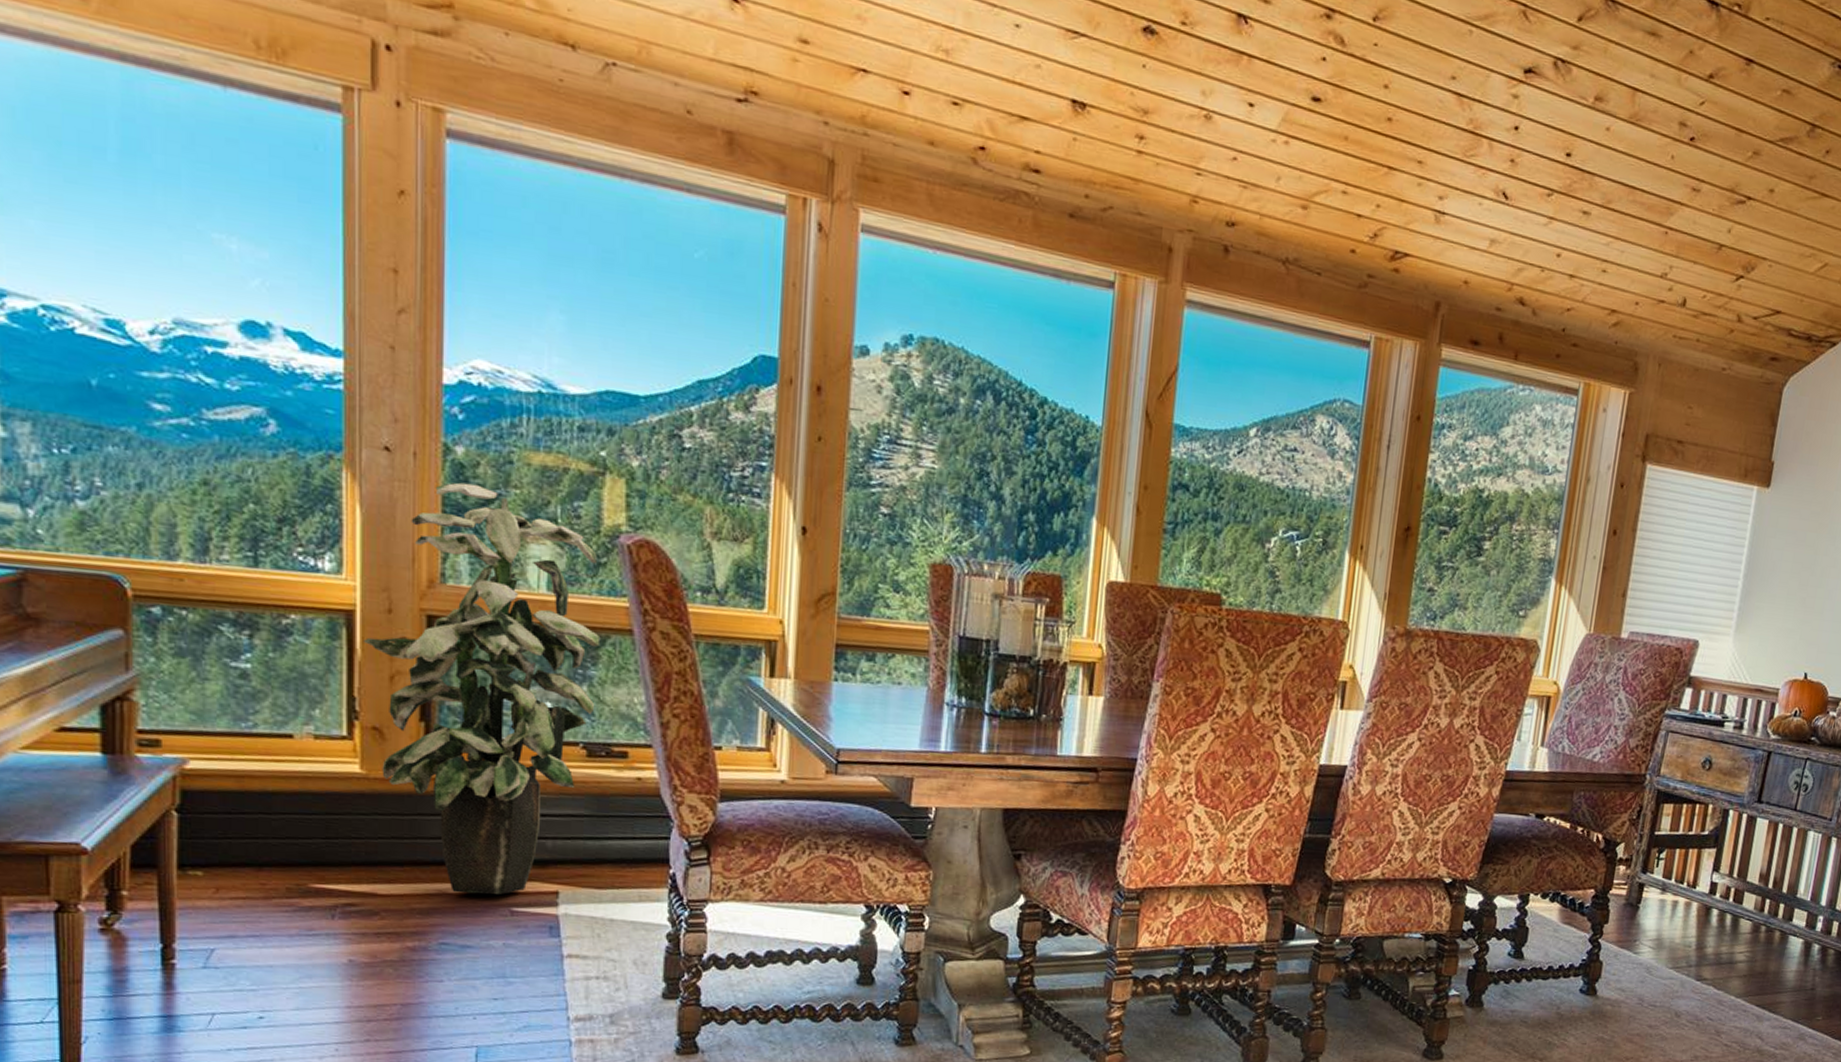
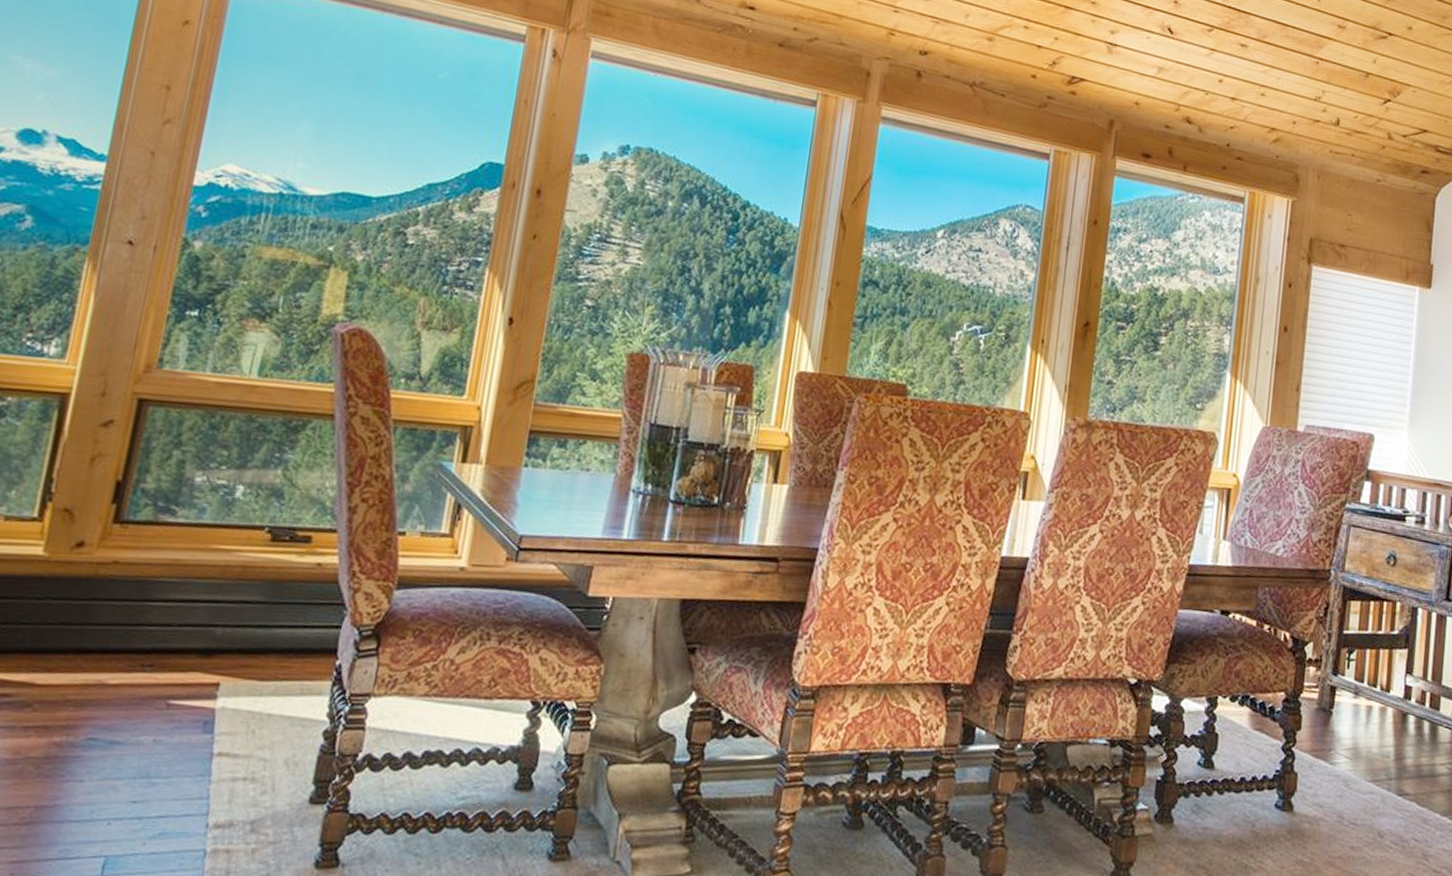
indoor plant: present [363,482,601,895] -> none [64,274,311,686]

